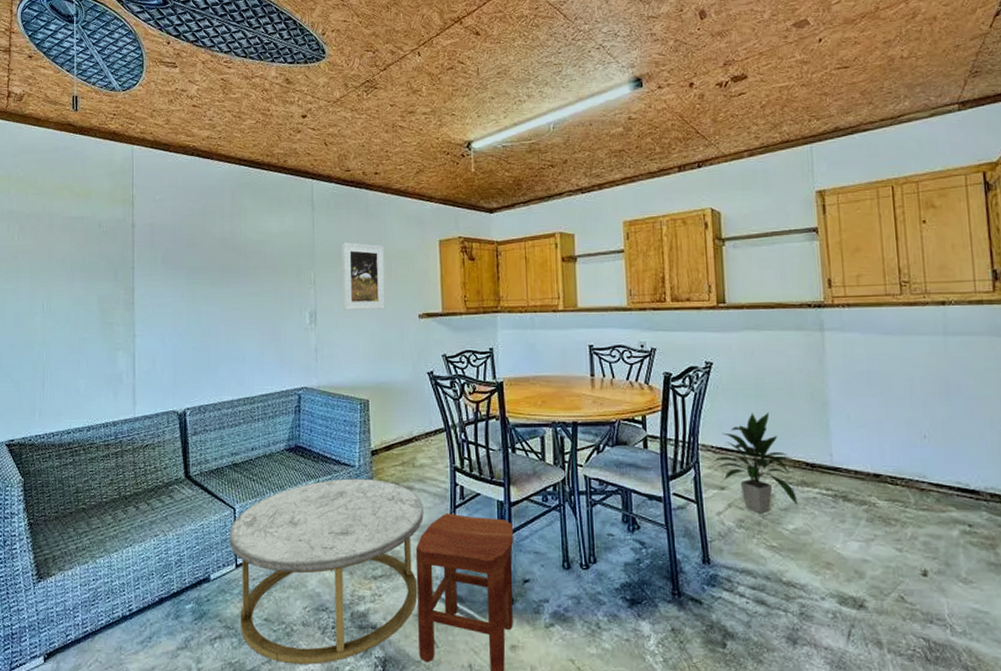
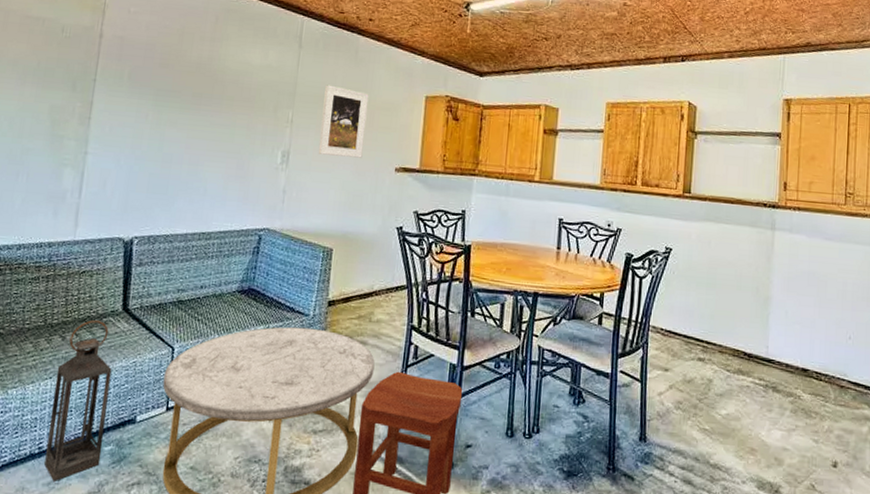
lantern: none [135,489,184,640] -> present [44,320,112,481]
indoor plant: present [712,413,797,514] -> none [660,300,733,398]

